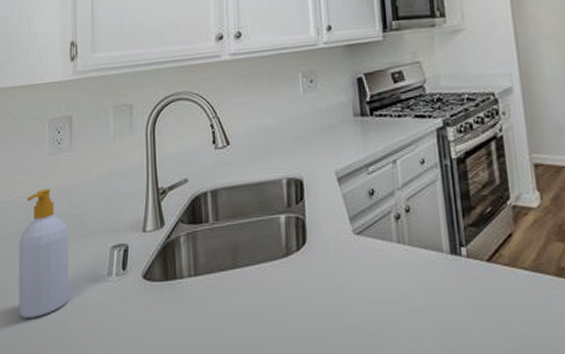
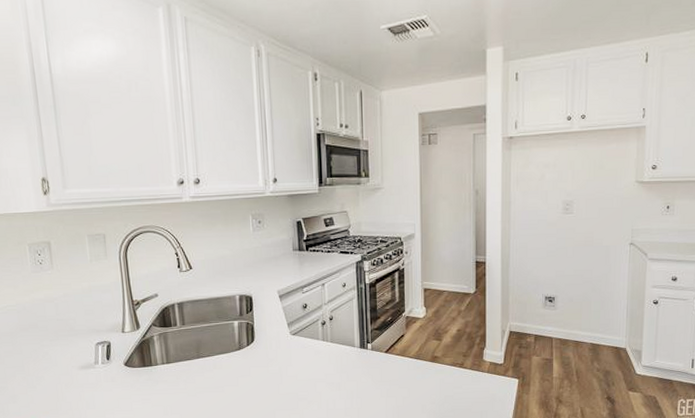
soap bottle: present [19,189,70,318] -> none [13,300,64,395]

